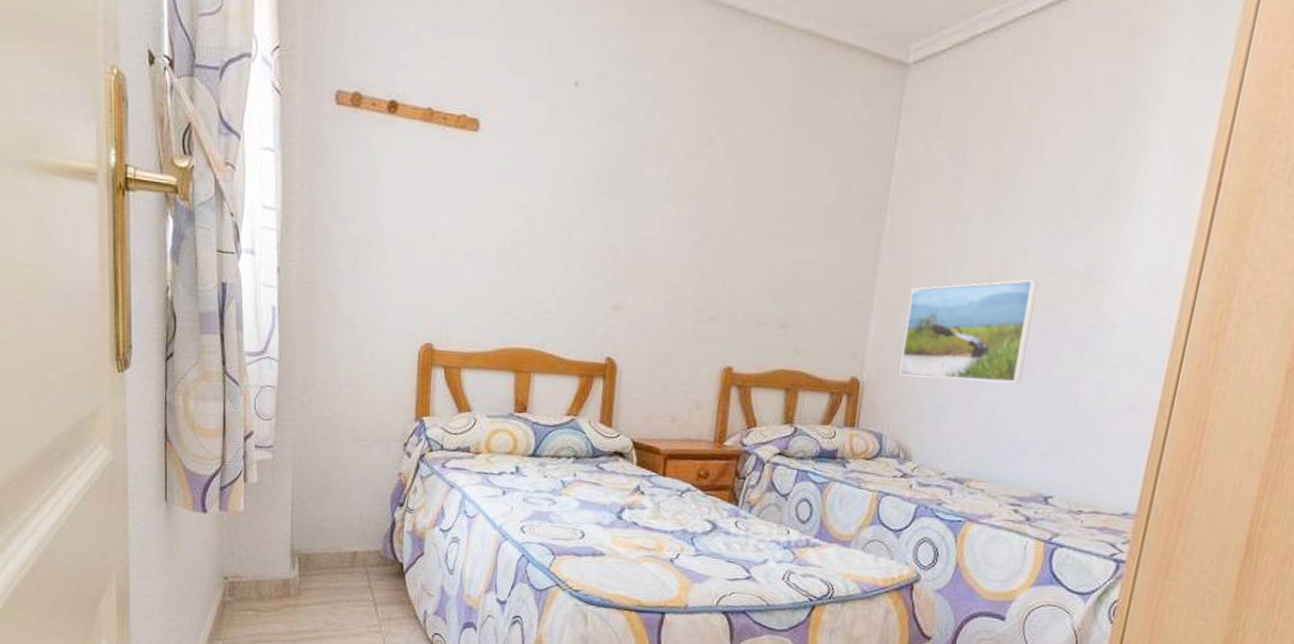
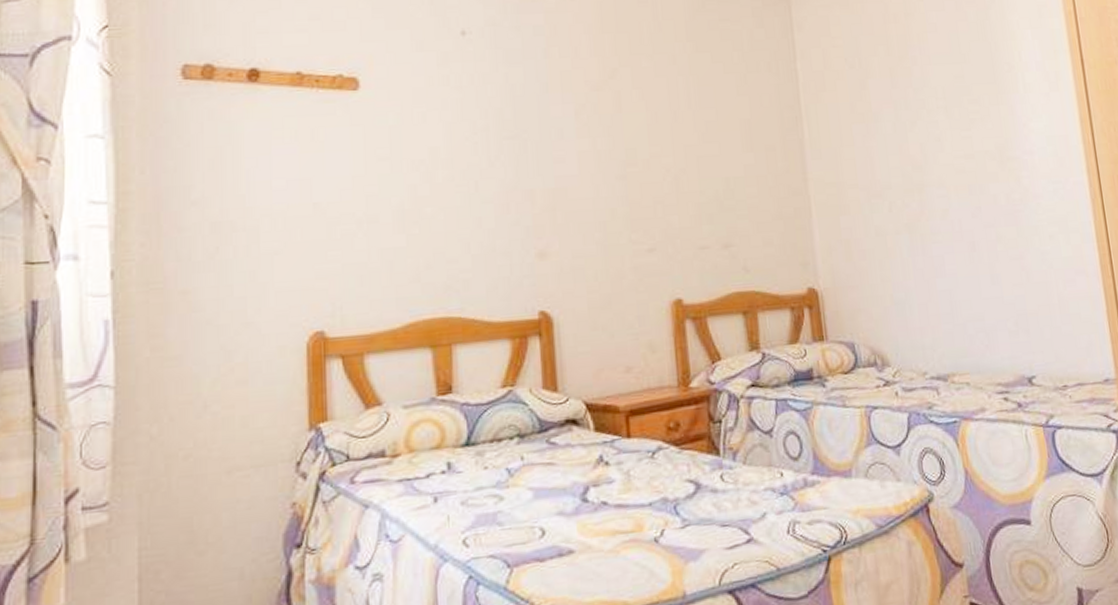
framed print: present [899,279,1038,383] -> none [845,164,971,278]

